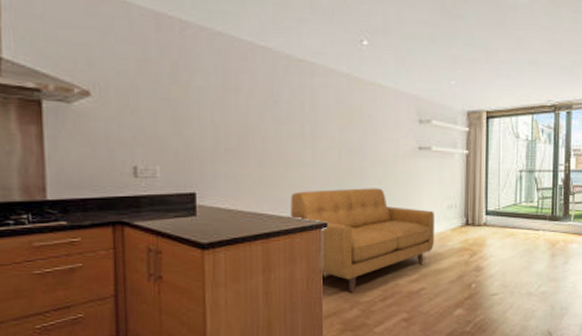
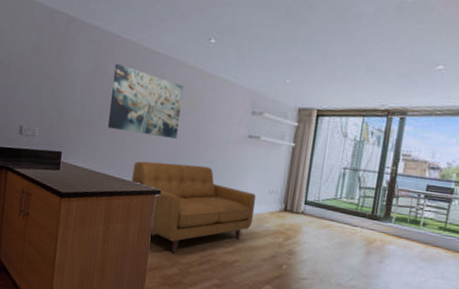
wall art: none [250,76,338,160] -> present [107,63,183,139]

